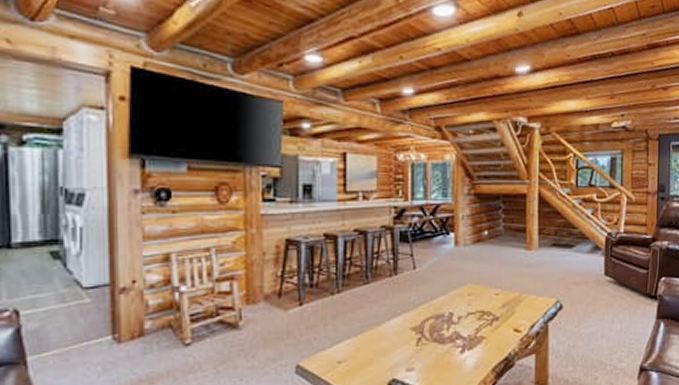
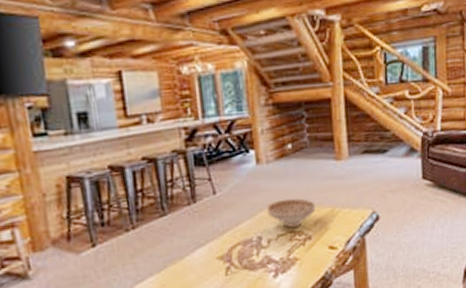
decorative bowl: none [460,280,505,307] -> present [267,198,316,228]

